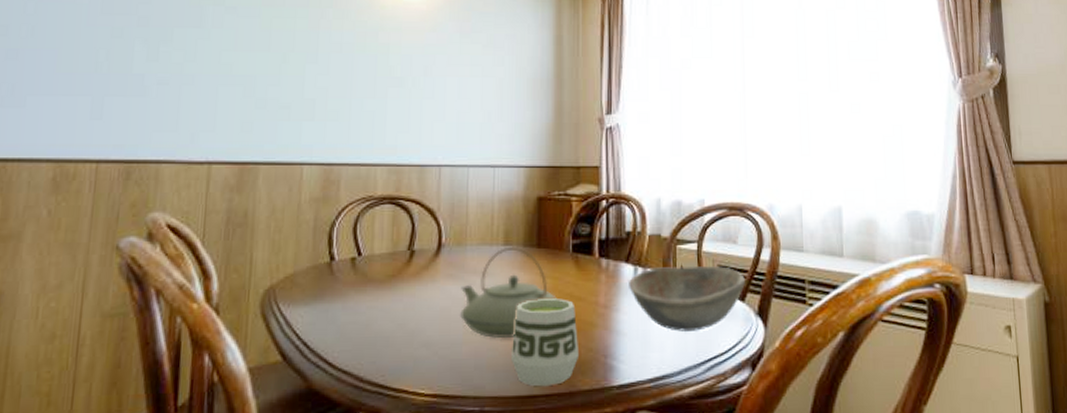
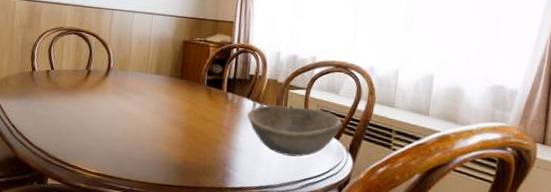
teapot: present [460,246,557,338] -> none [120,76,192,142]
cup: present [512,298,580,387] -> none [155,116,205,181]

